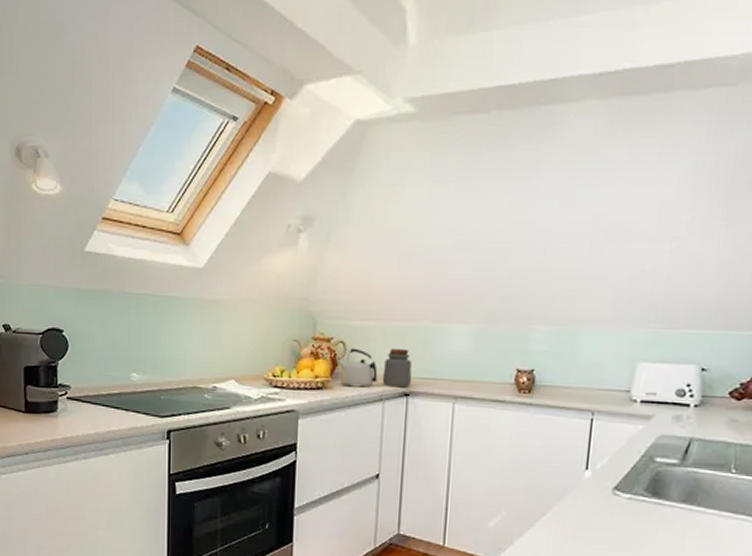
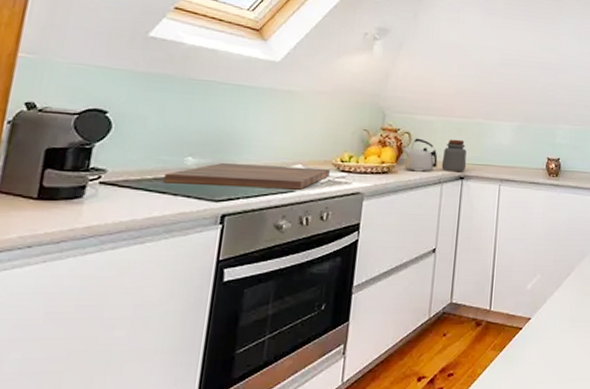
cutting board: none [116,379,263,407] -> present [164,163,330,190]

